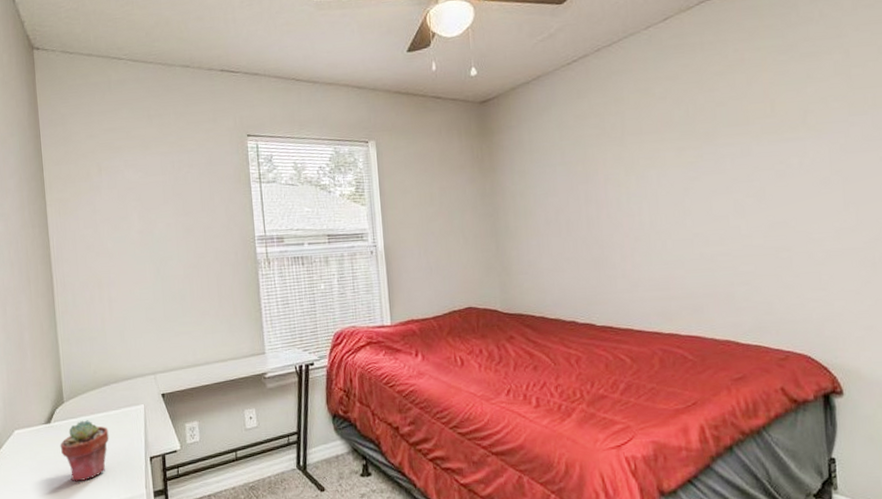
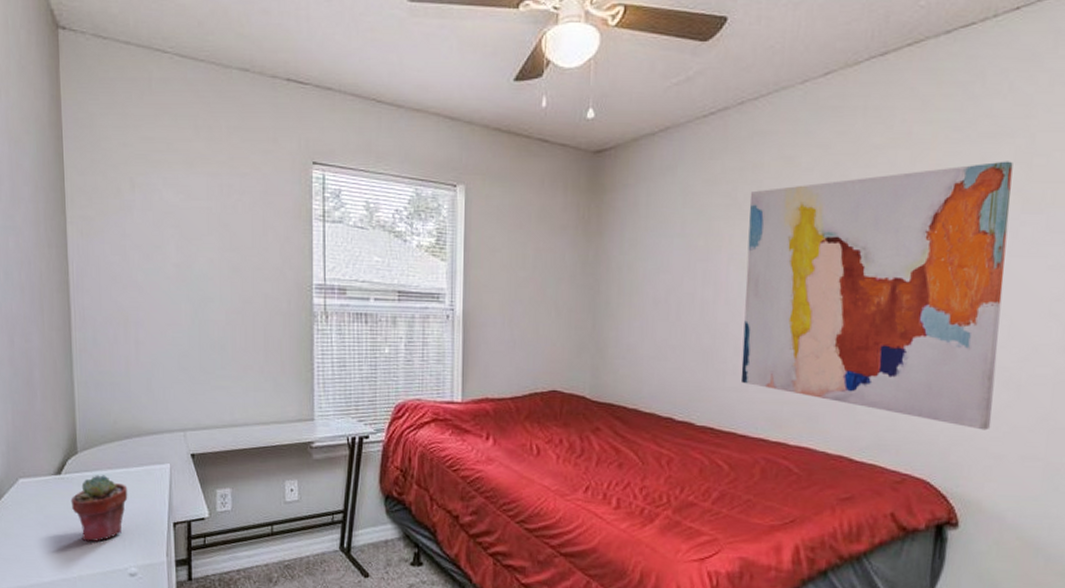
wall art: none [615,73,856,306] -> present [740,161,1013,431]

